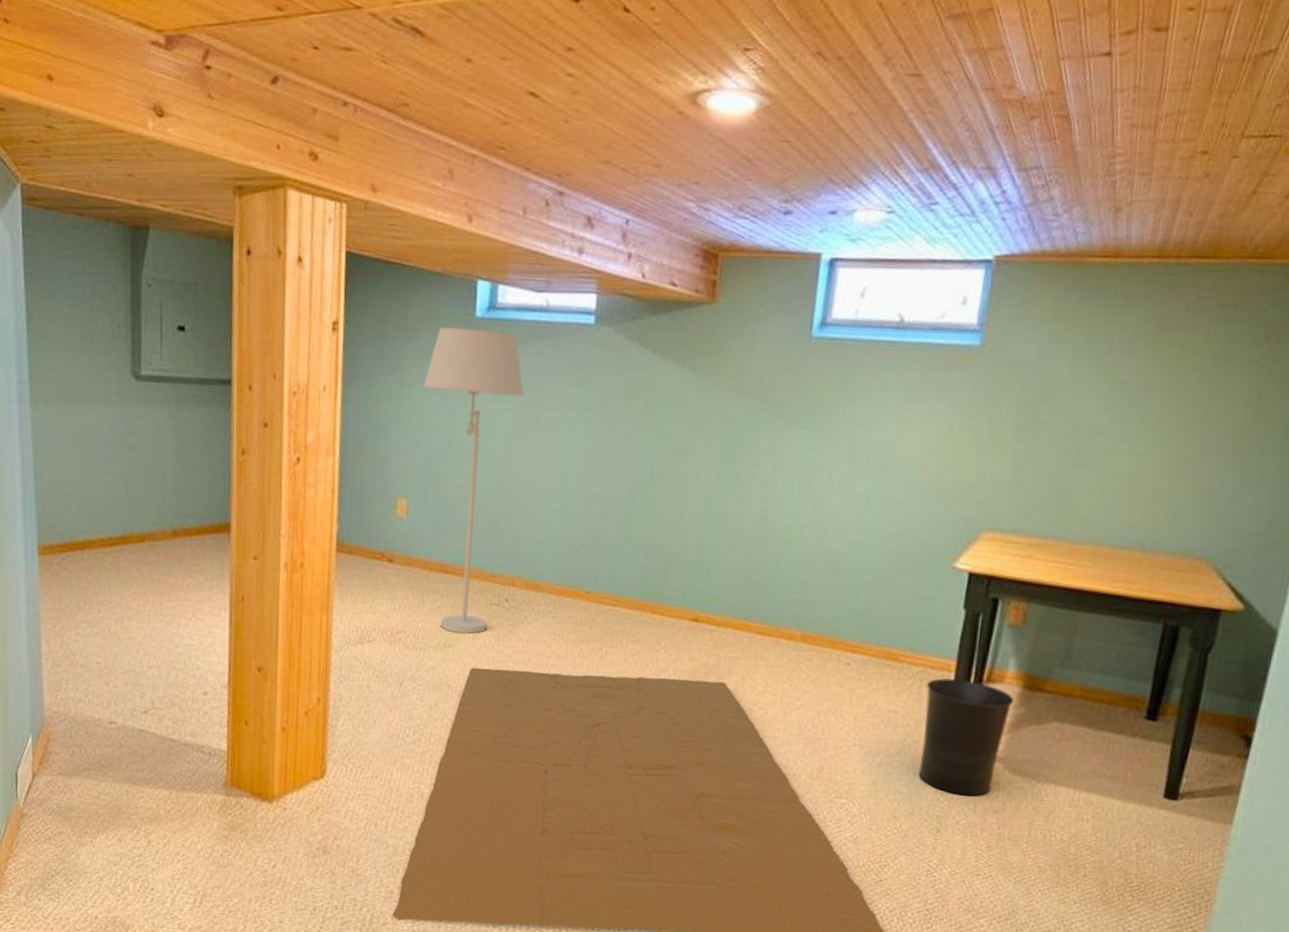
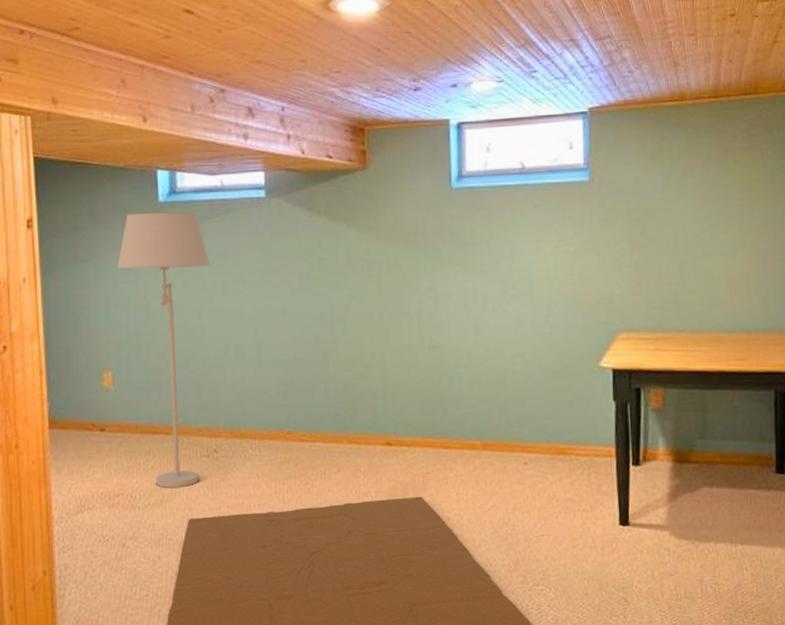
waste bin: present [918,678,1015,797] -> none [594,462,669,566]

